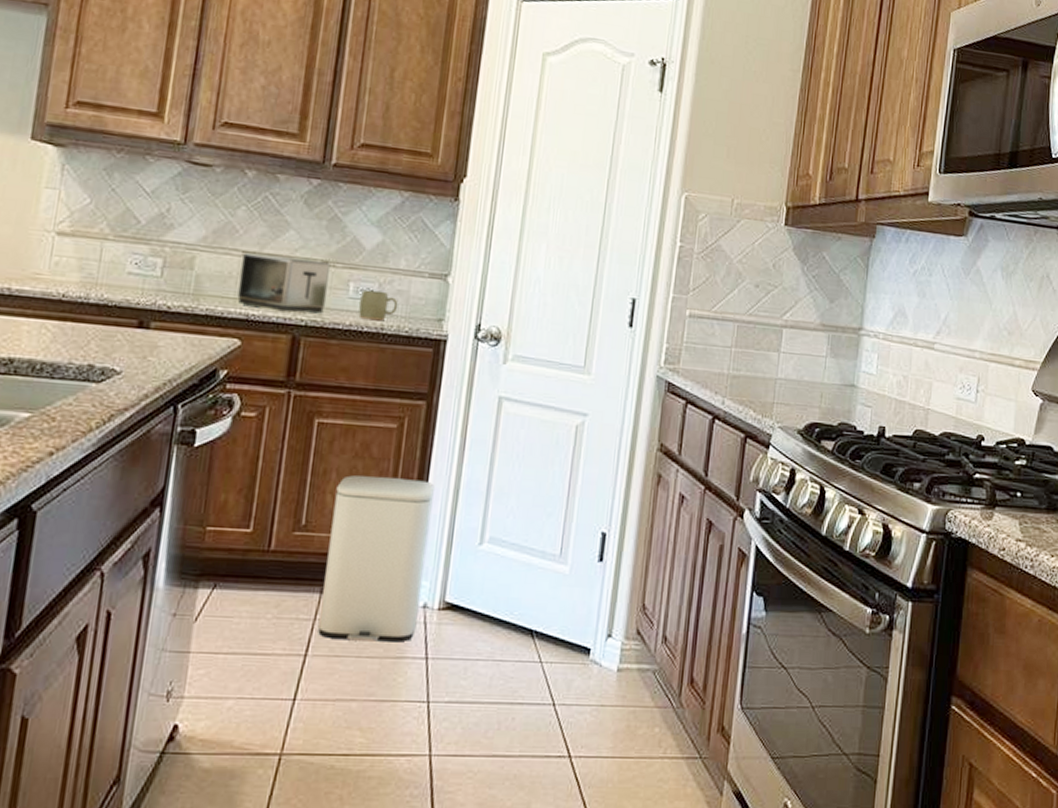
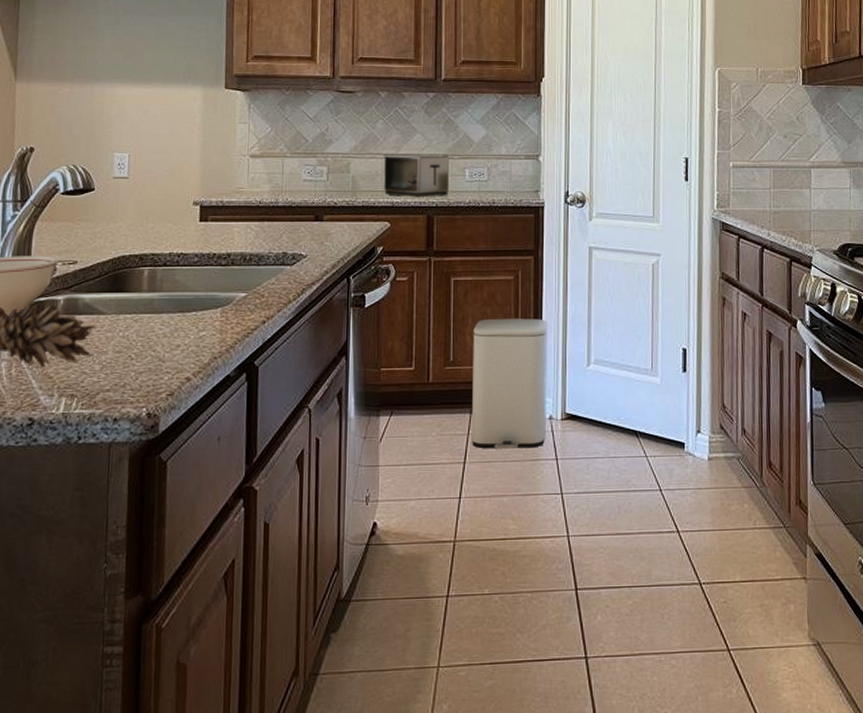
mug: present [358,289,398,321] -> none [474,173,504,197]

